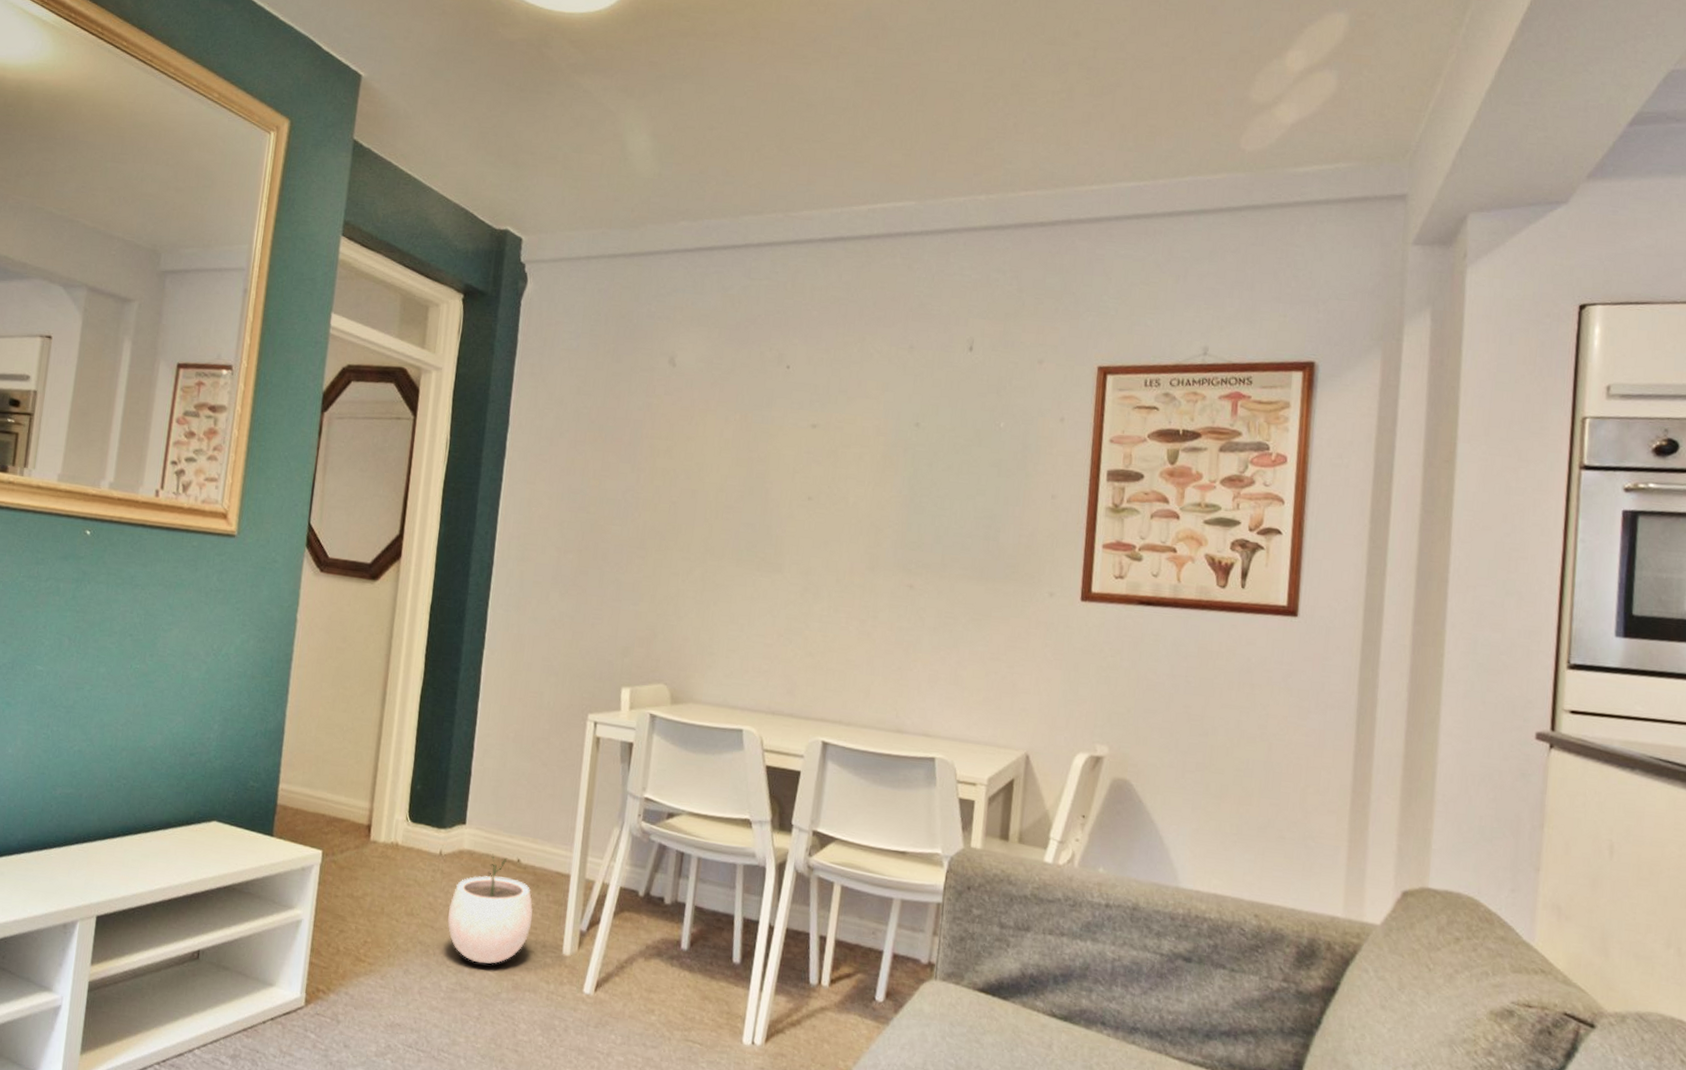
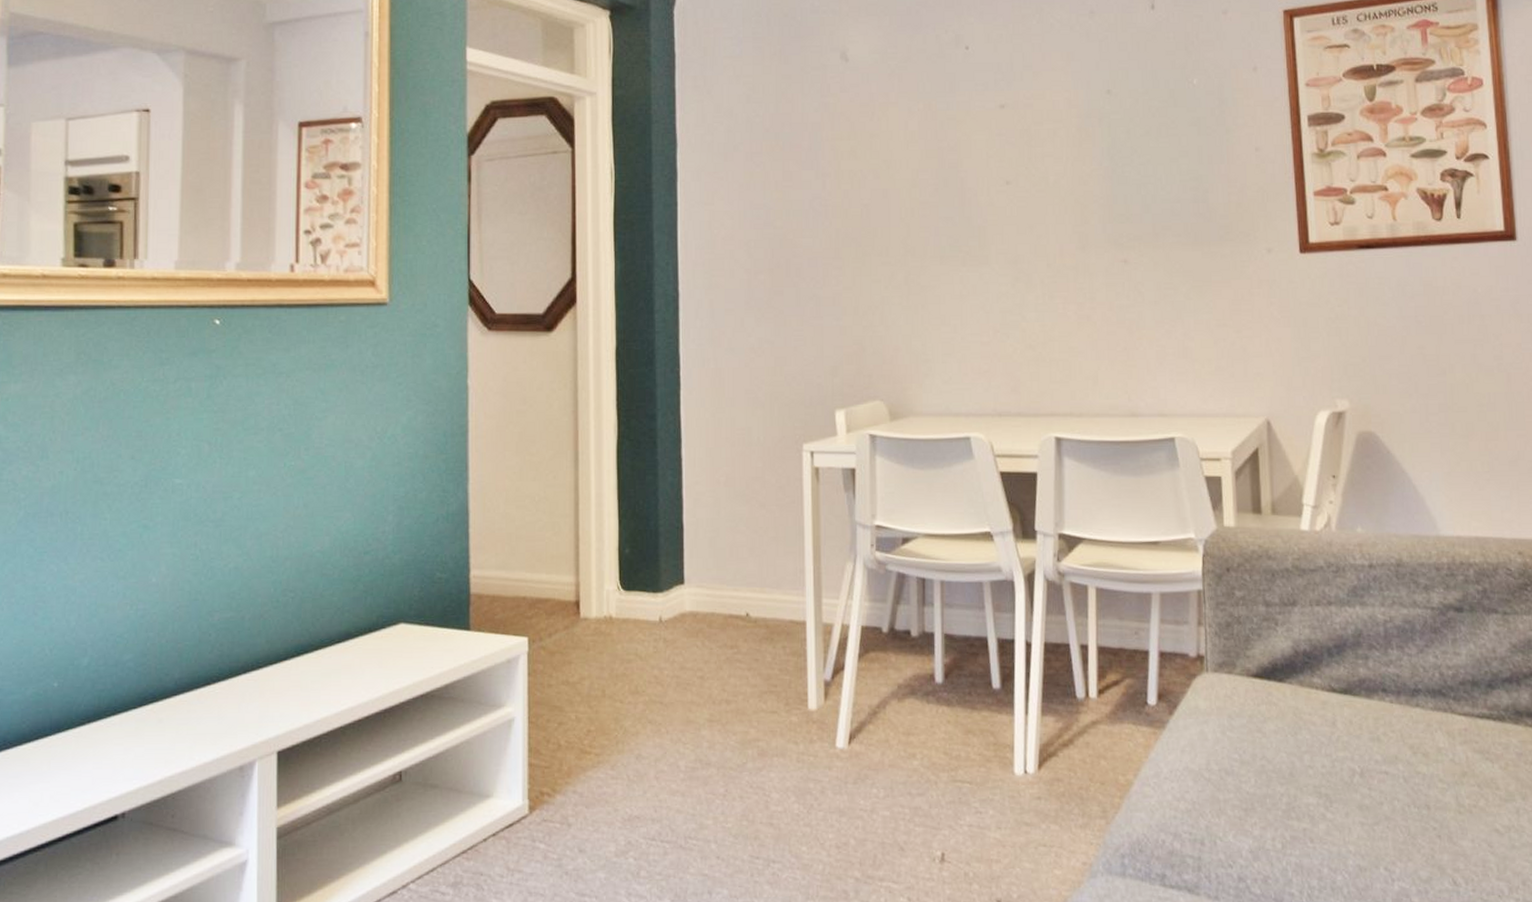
plant pot: present [447,853,533,964] -> none [676,611,771,734]

